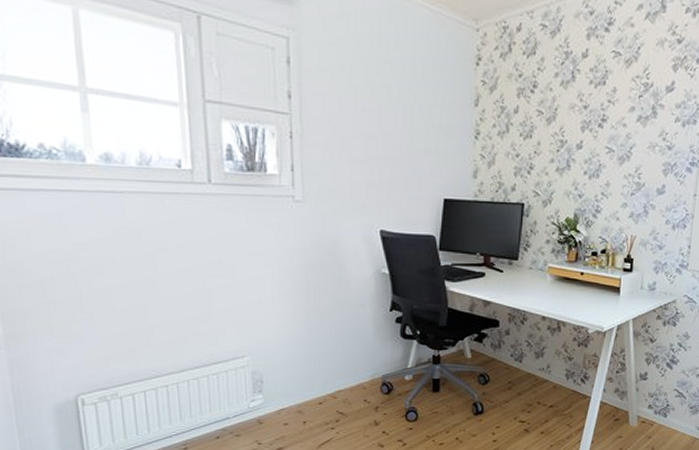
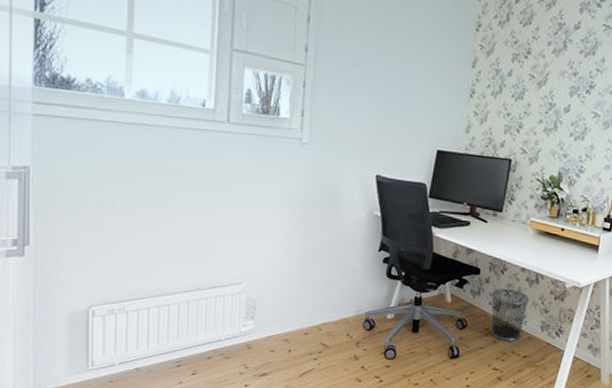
waste bin: none [512,339,553,393] -> present [489,288,530,342]

